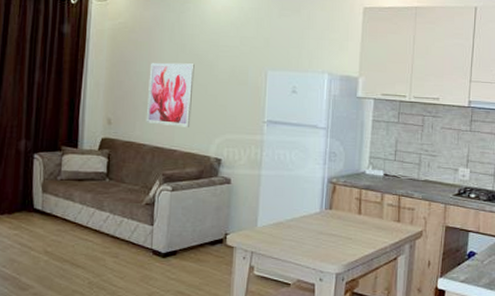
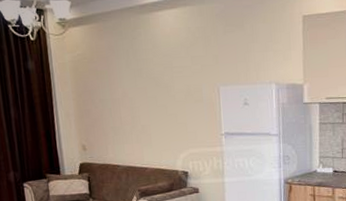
wall art: present [146,62,195,127] -> none [112,87,157,147]

